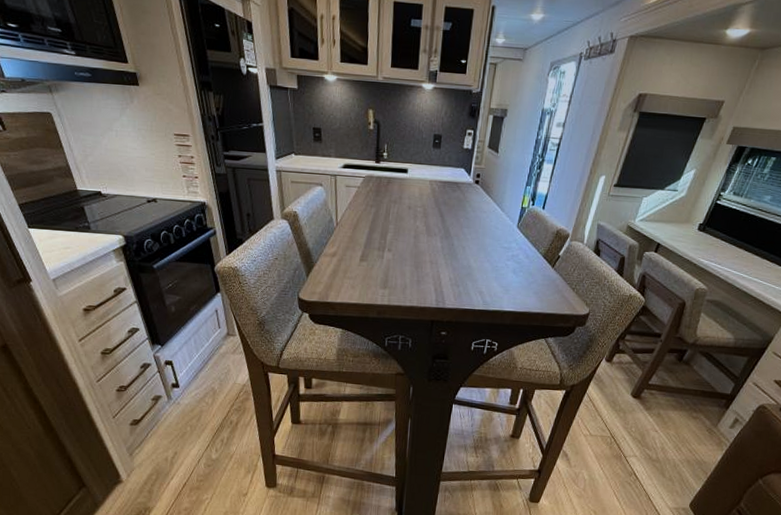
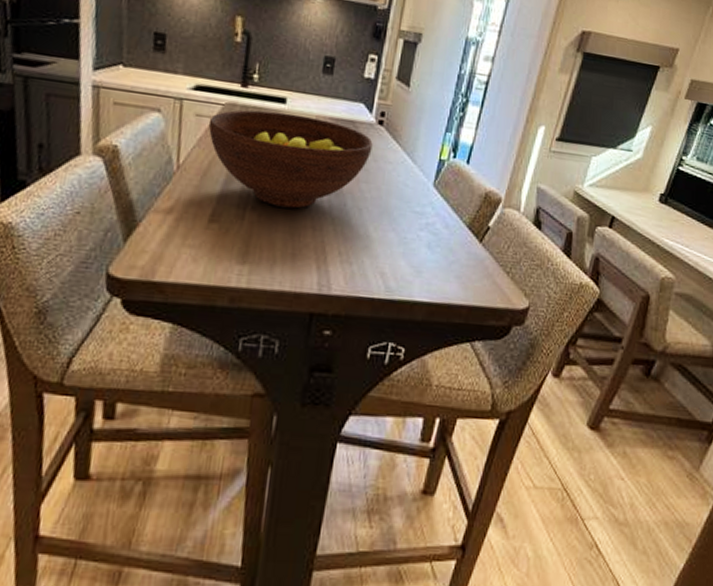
fruit bowl: none [355,179,472,249] -> present [208,110,373,209]

